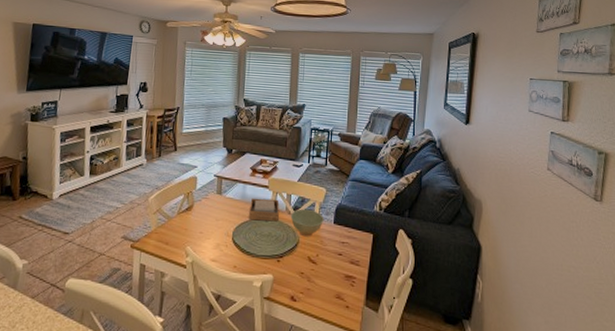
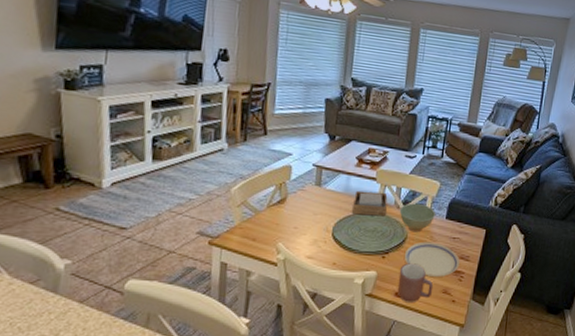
mug: none [293,267,327,308] -> present [397,263,434,304]
plate: none [297,246,350,282] -> present [404,241,460,277]

